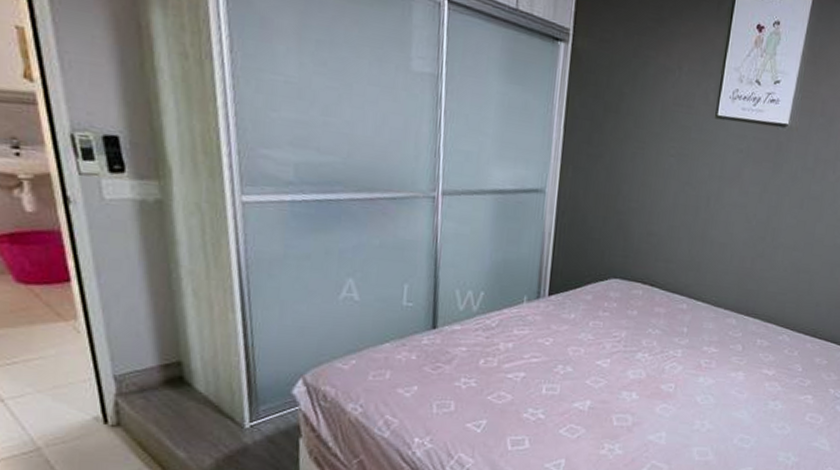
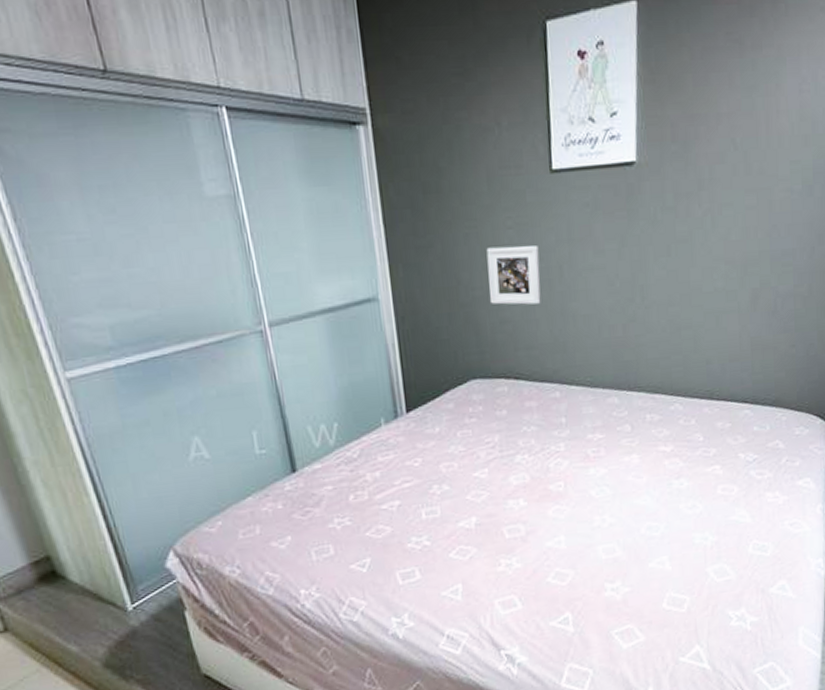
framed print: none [642,168,693,225] -> present [486,245,541,305]

